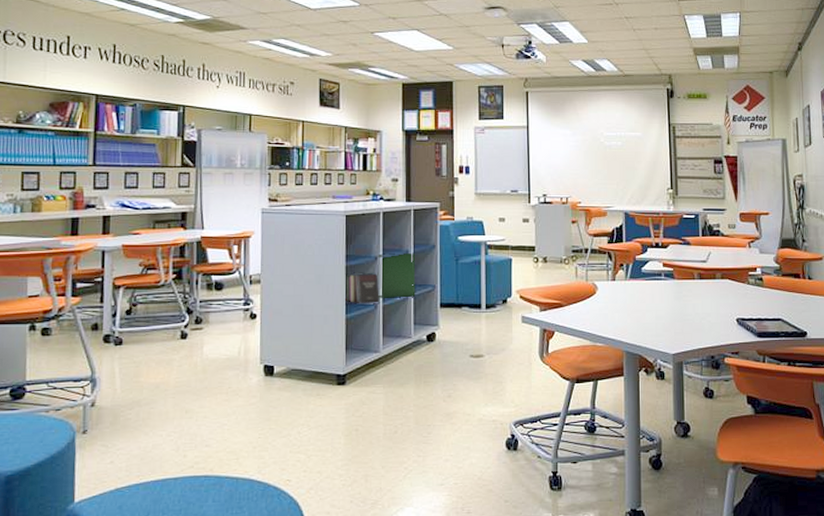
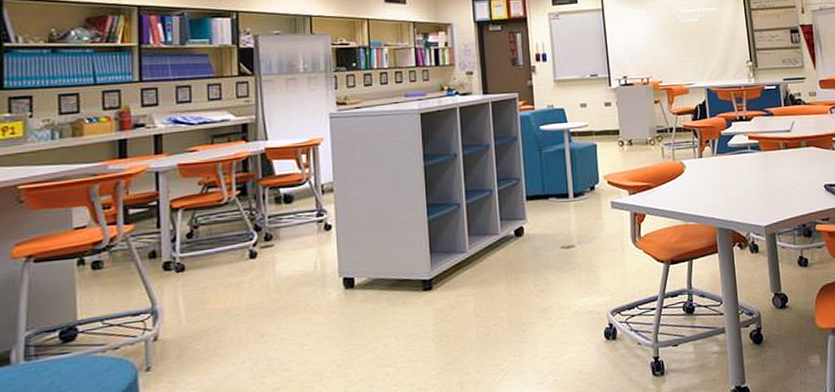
books: present [344,272,379,303] -> none [425,171,462,204]
binder: present [377,253,416,298] -> none [457,147,500,197]

